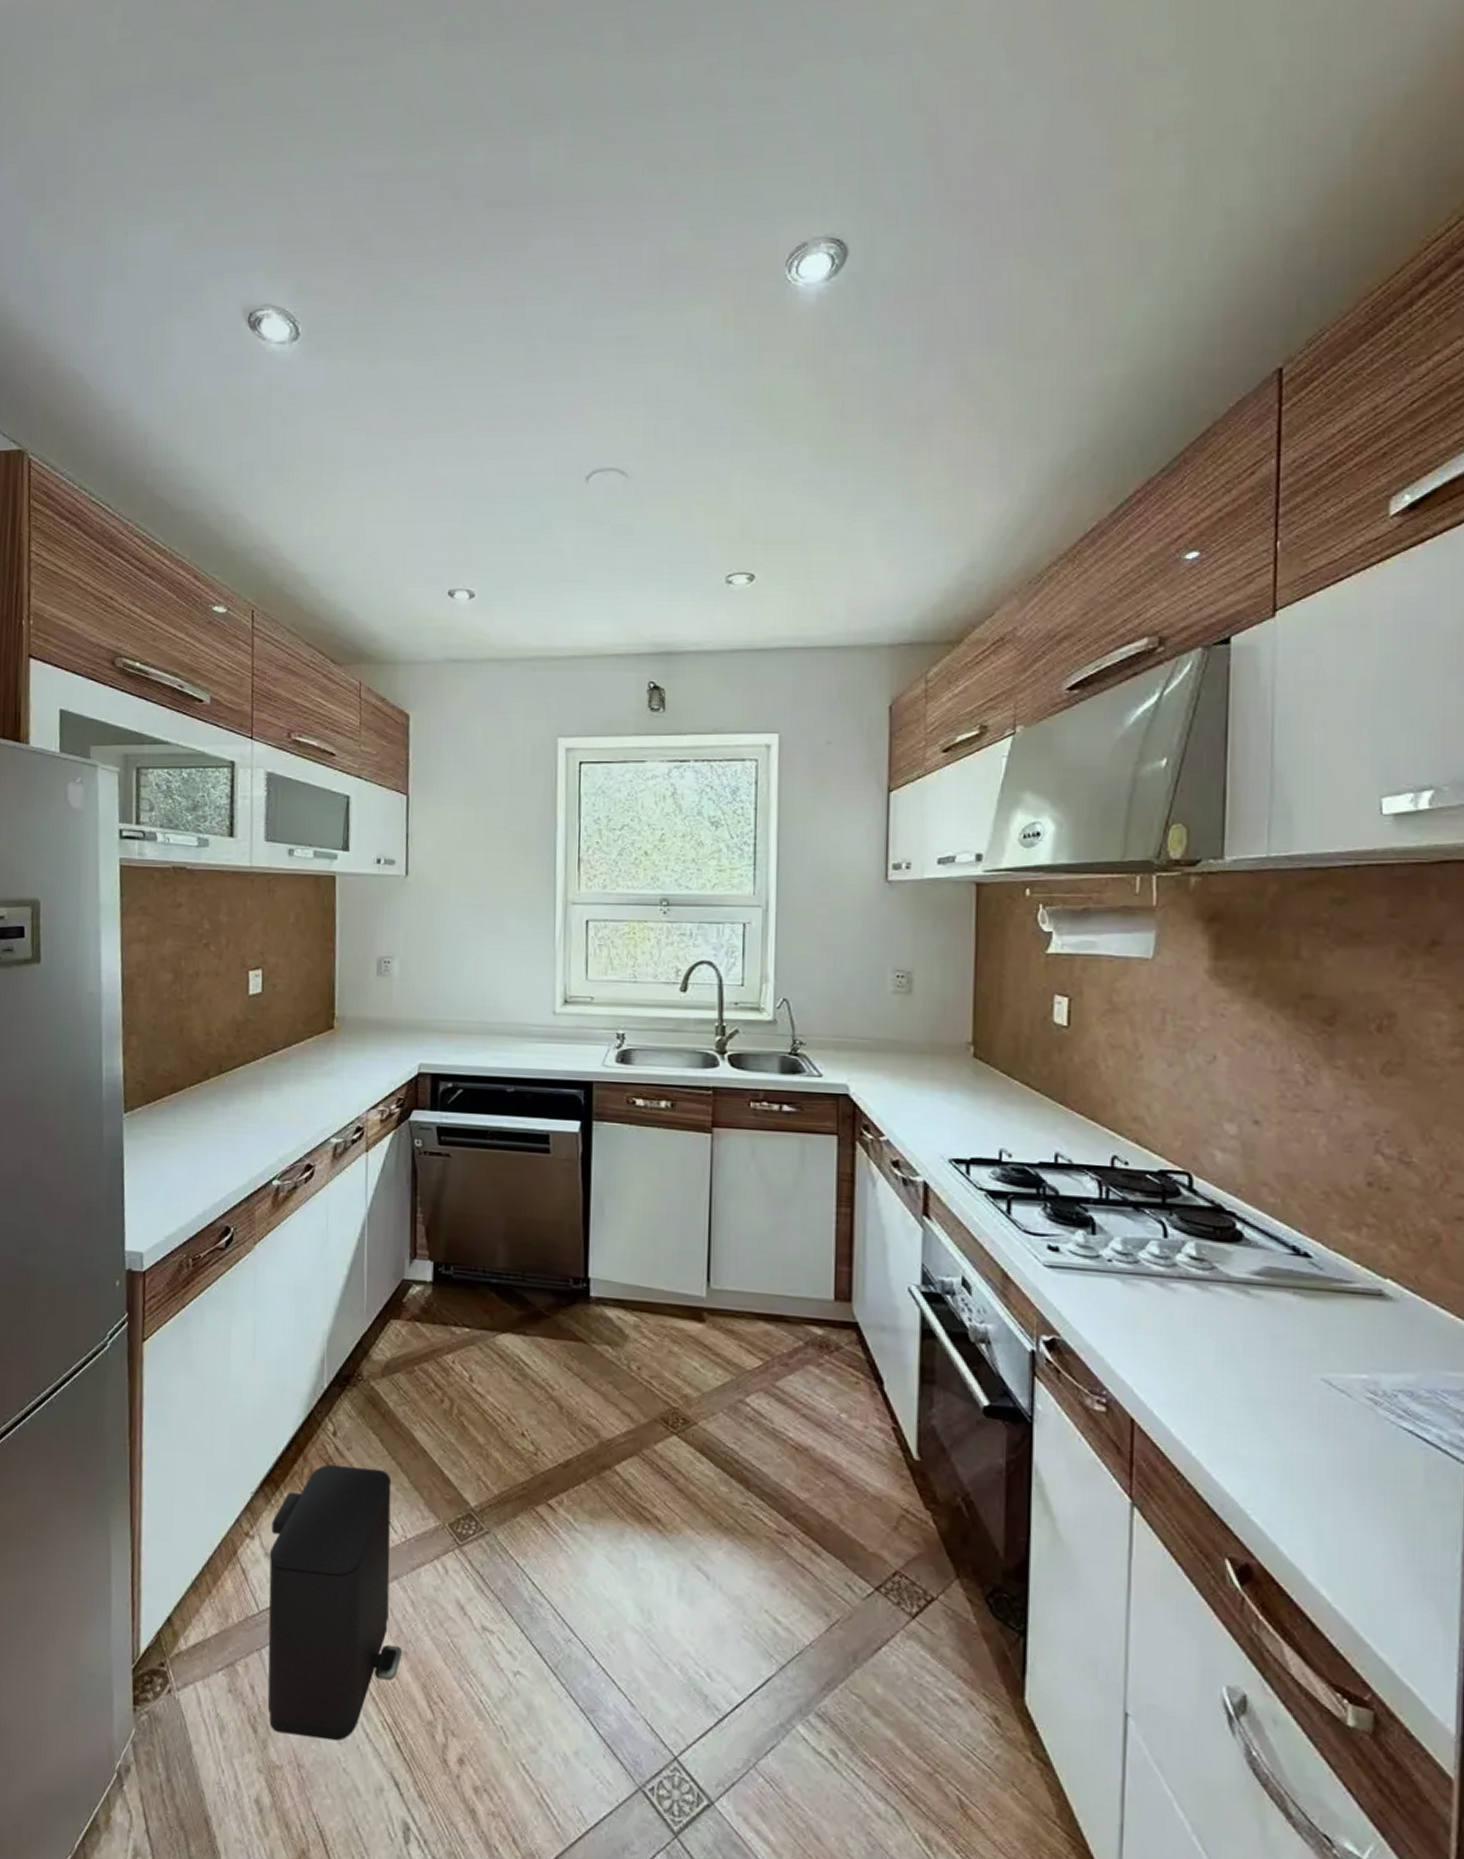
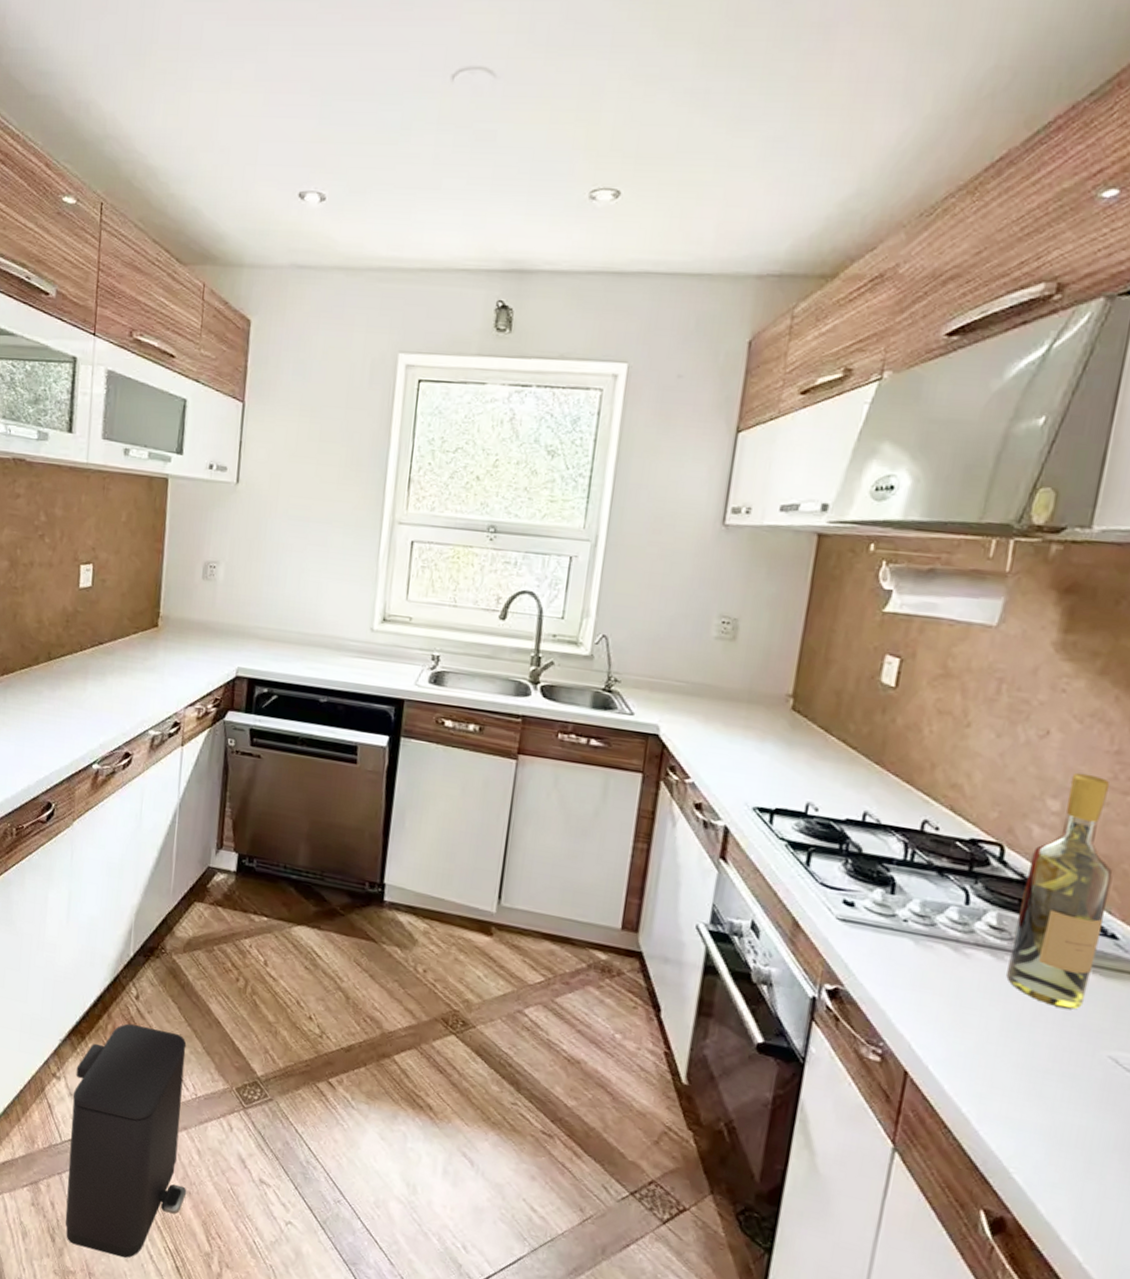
bottle: none [1213,1094,1296,1334] -> present [1006,772,1113,1010]

